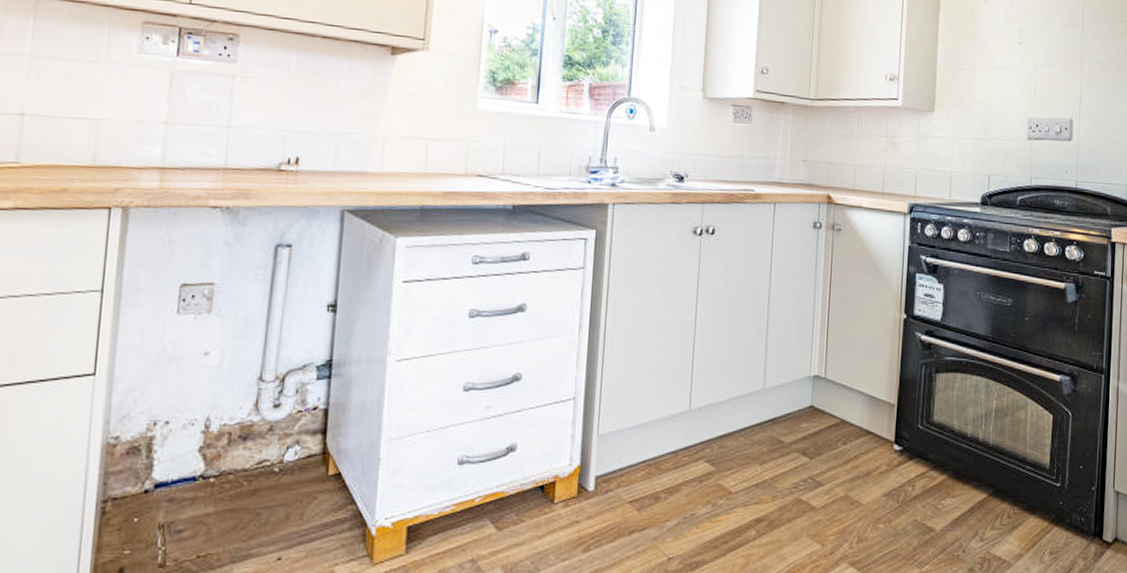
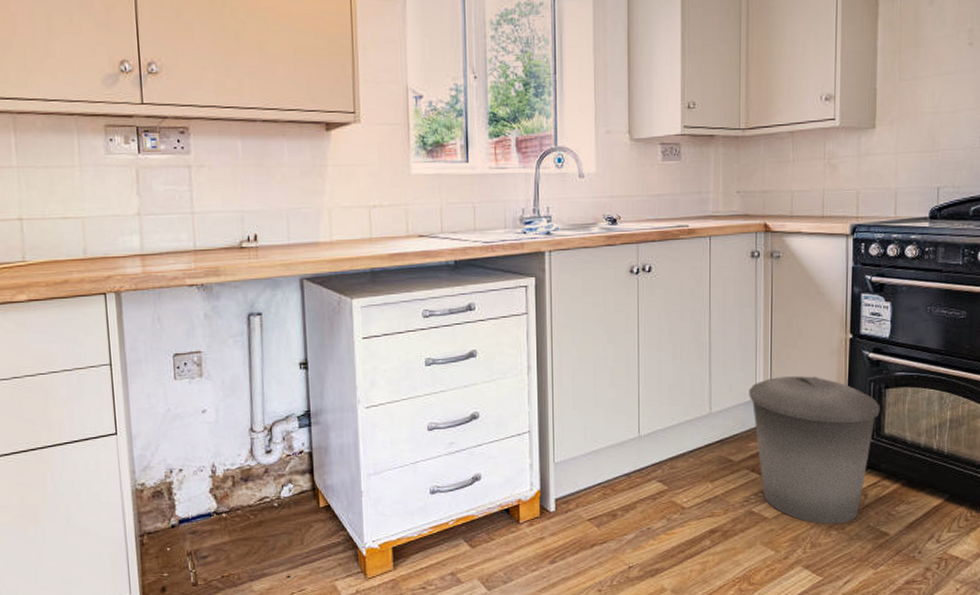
trash can: none [803,354,930,518] -> present [749,376,880,525]

